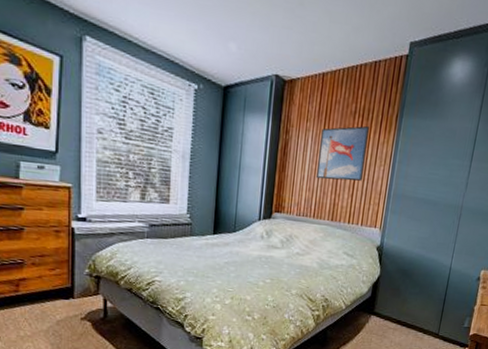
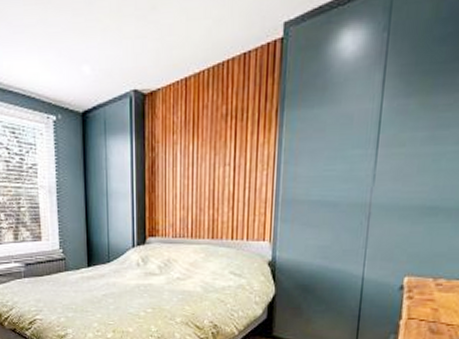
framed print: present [316,125,369,181] -> none [190,127,245,195]

